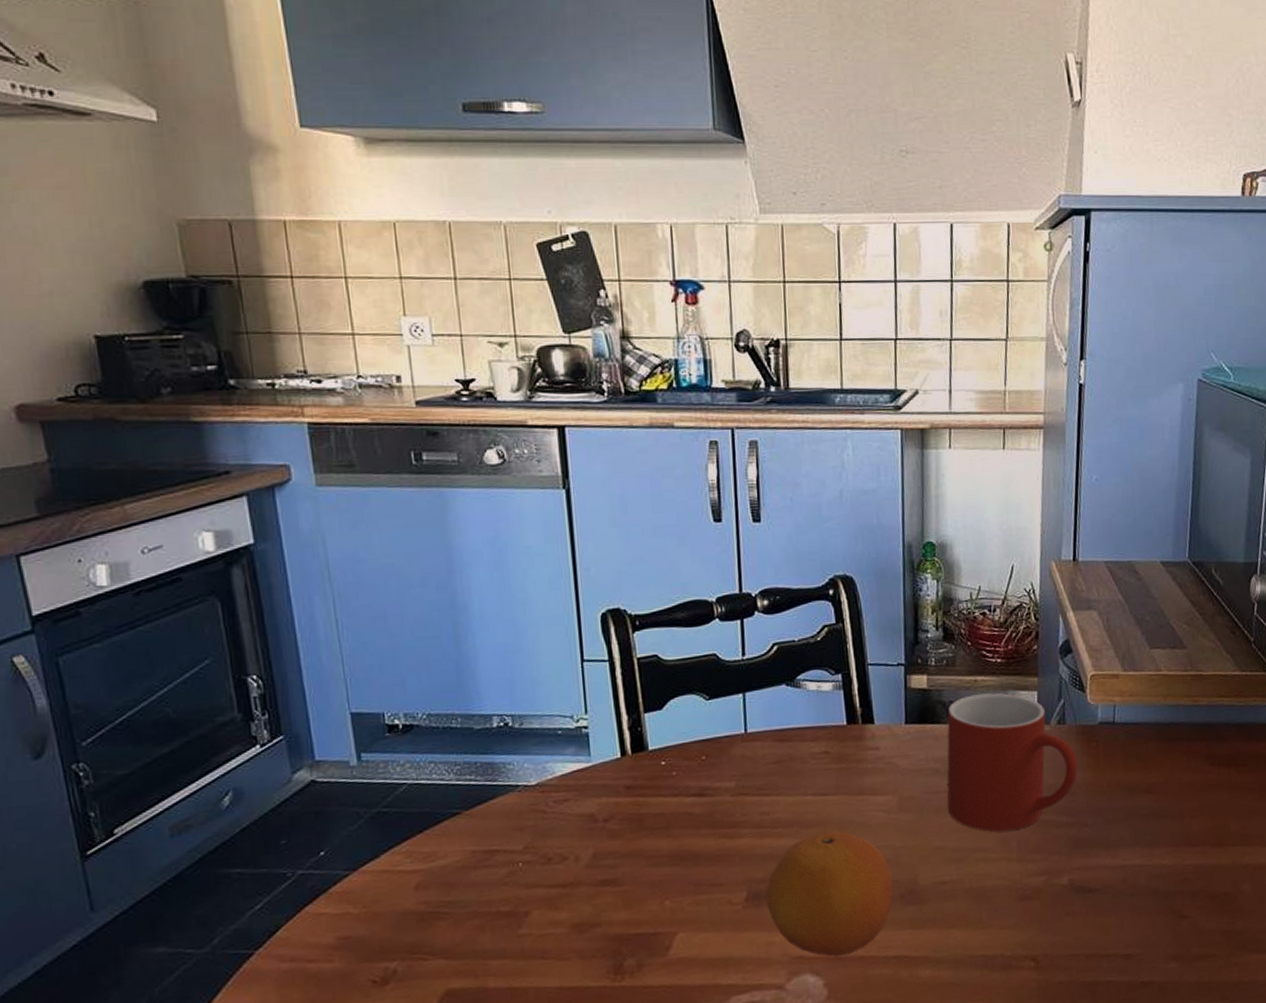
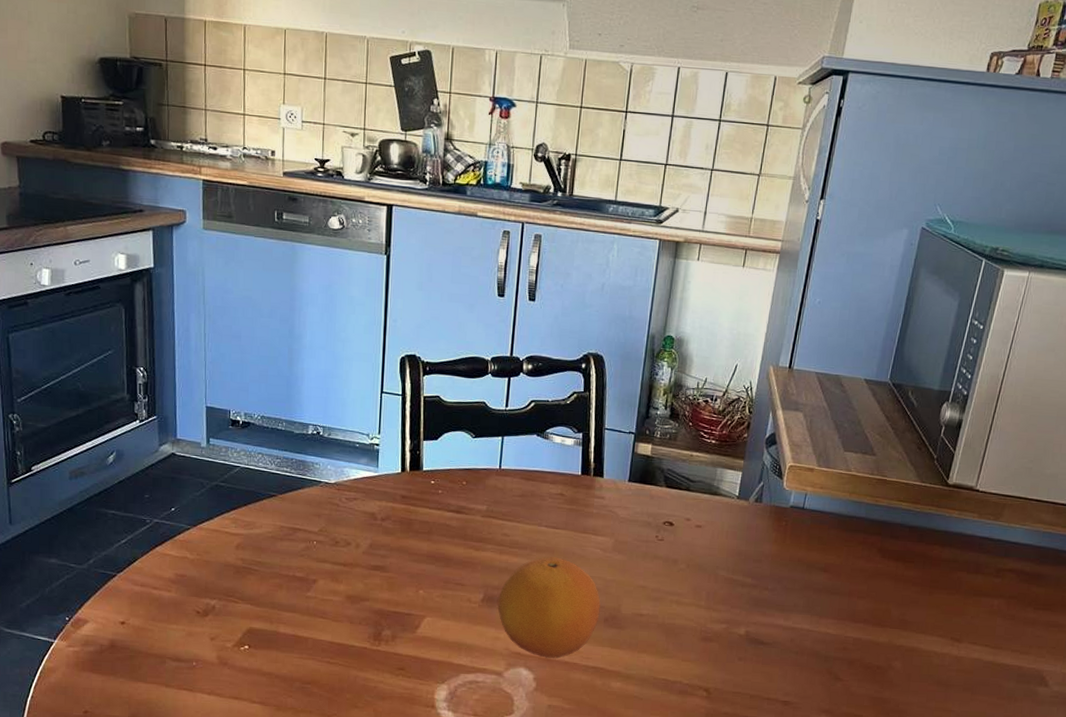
mug: present [947,693,1078,832] -> none [653,466,768,583]

